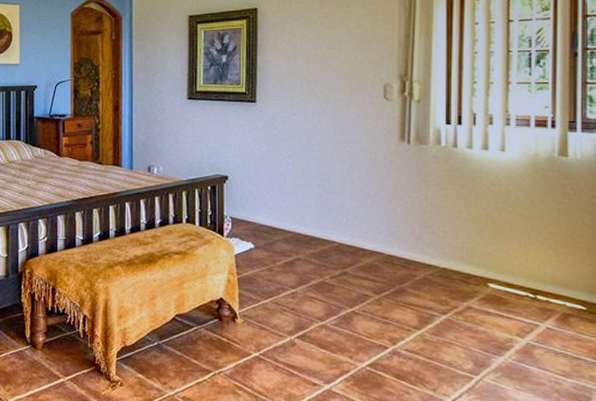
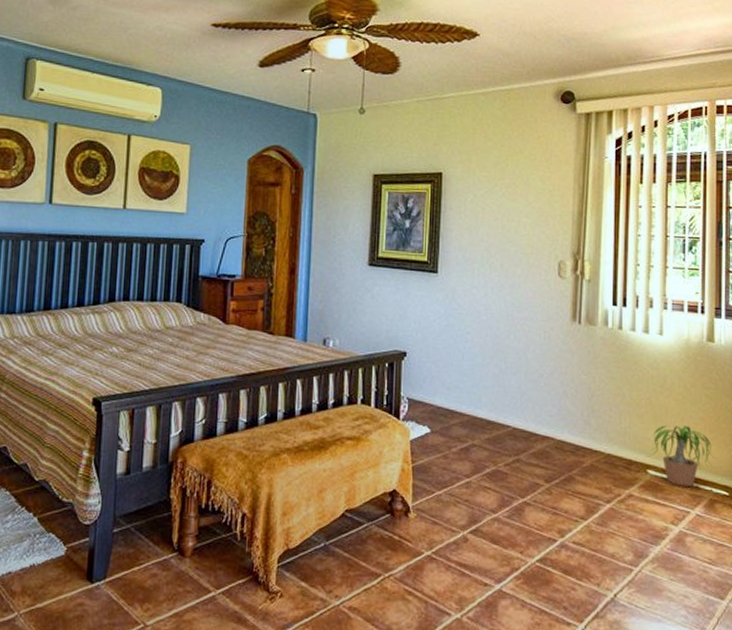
potted plant: none [491,240,572,300] -> present [650,425,717,486]

